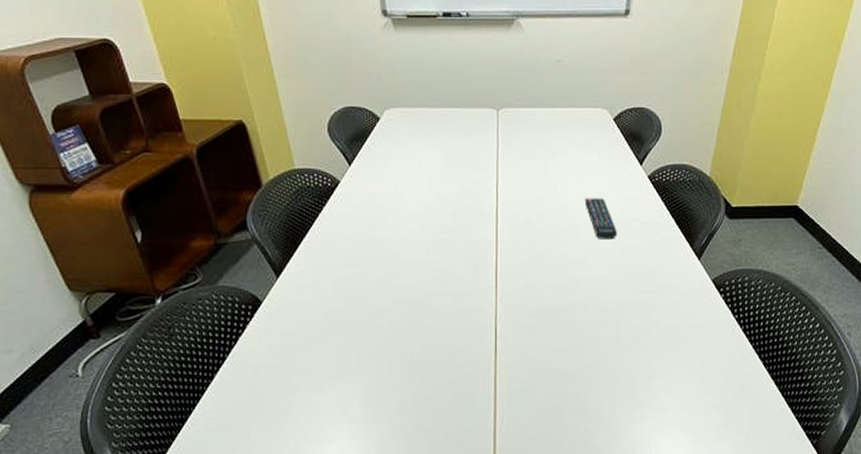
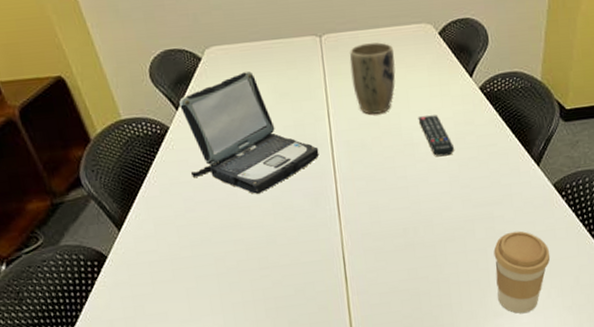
laptop: none [353,135,484,256] -> present [179,70,320,194]
plant pot: none [524,122,567,190] -> present [349,42,396,114]
coffee cup: none [646,322,703,406] -> present [493,230,551,313]

